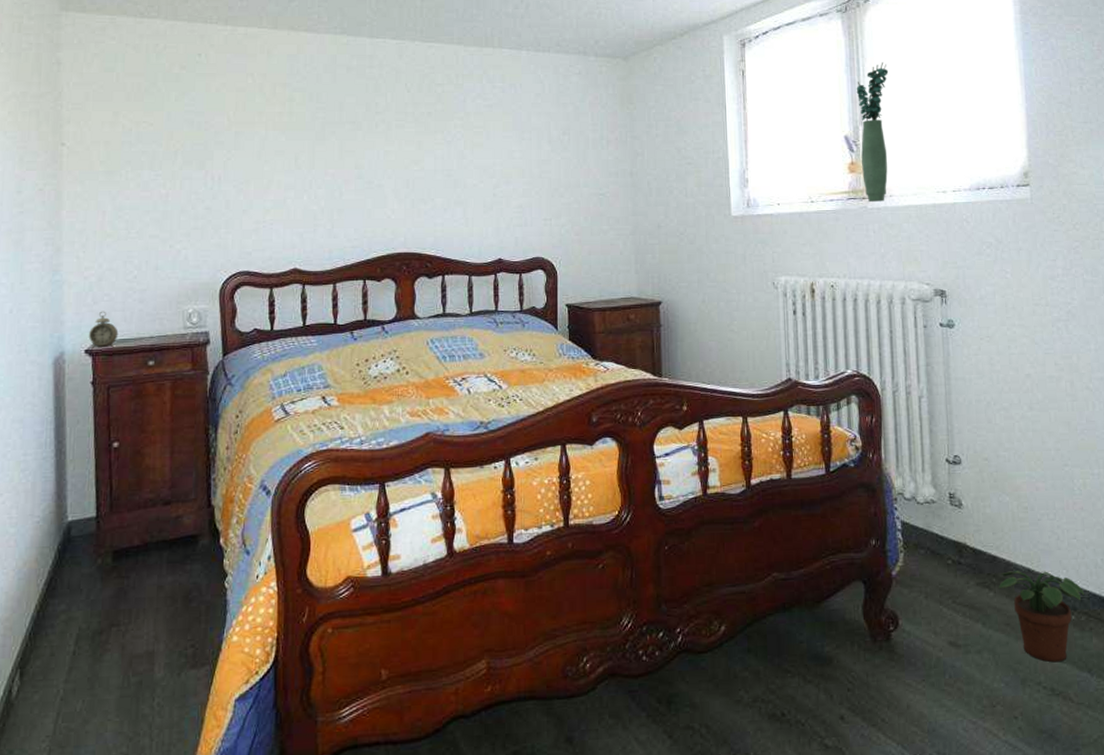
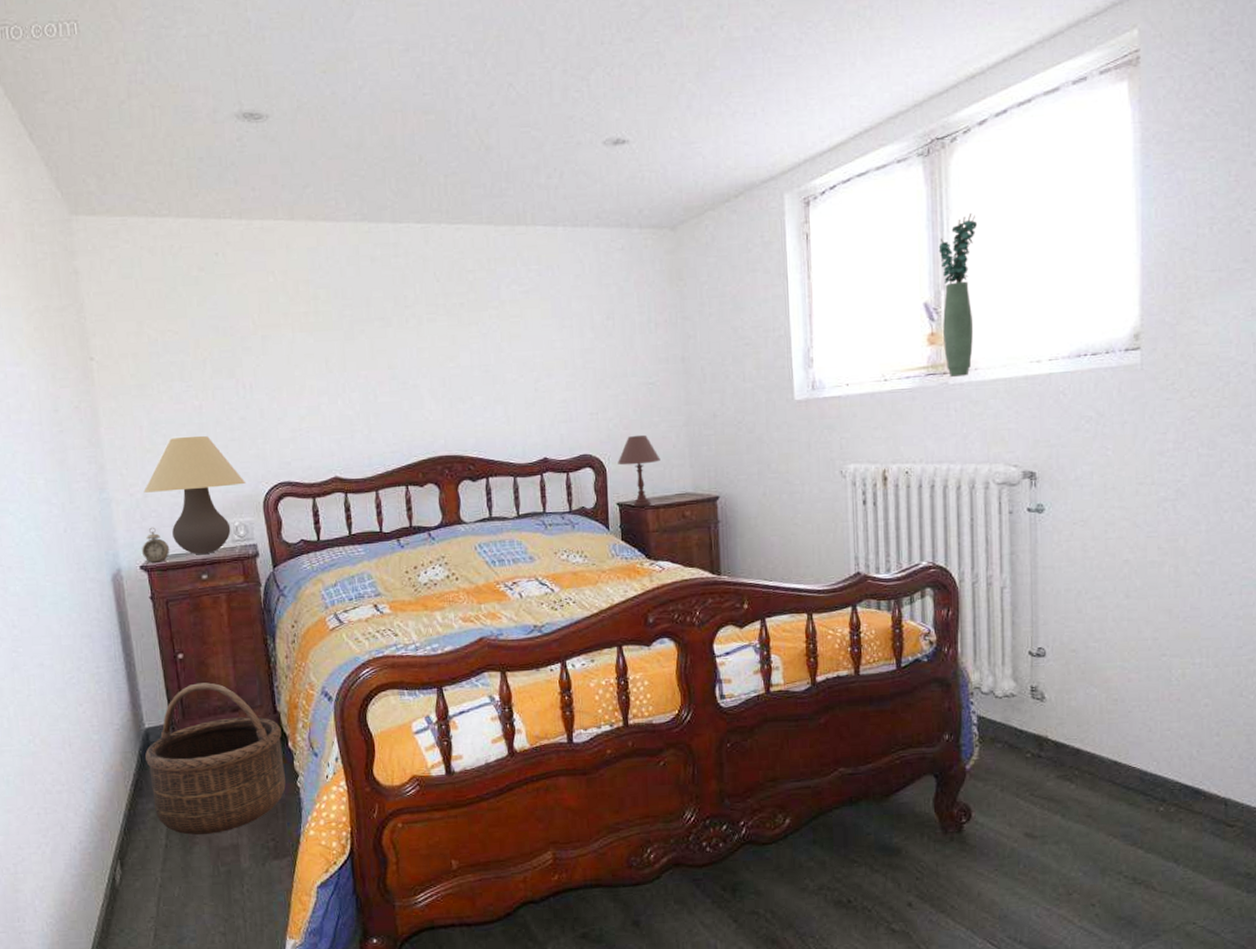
basket: none [63,473,214,641] -> present [144,682,286,836]
table lamp: none [98,223,205,340] -> present [143,435,246,554]
table lamp: none [568,241,608,309] -> present [618,434,661,508]
potted plant: present [998,569,1085,663] -> none [1080,762,1176,853]

